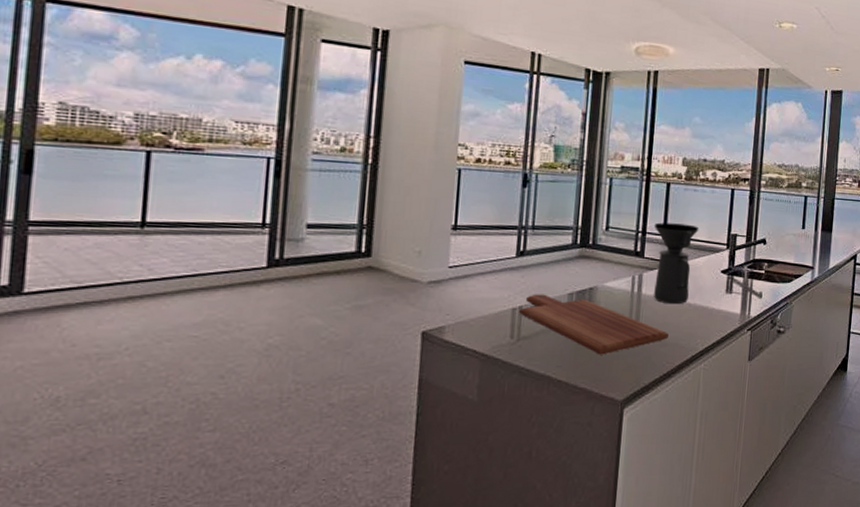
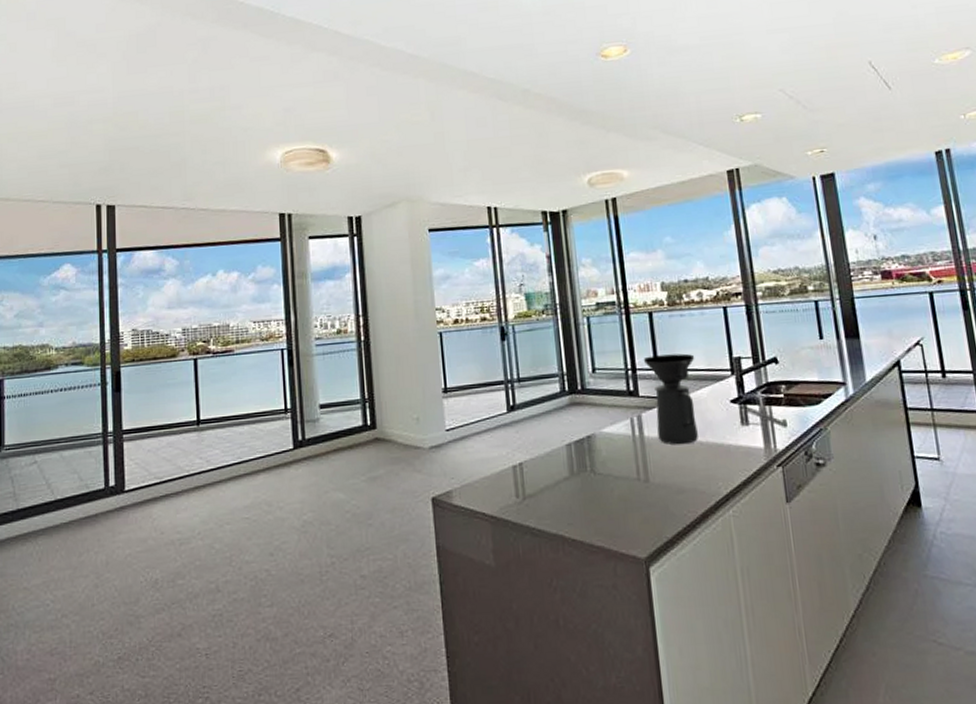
cutting board: present [519,294,669,355] -> none [520,448,684,508]

